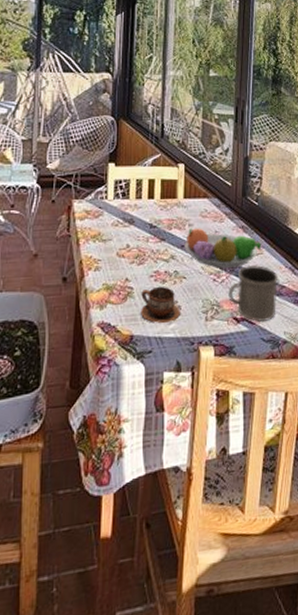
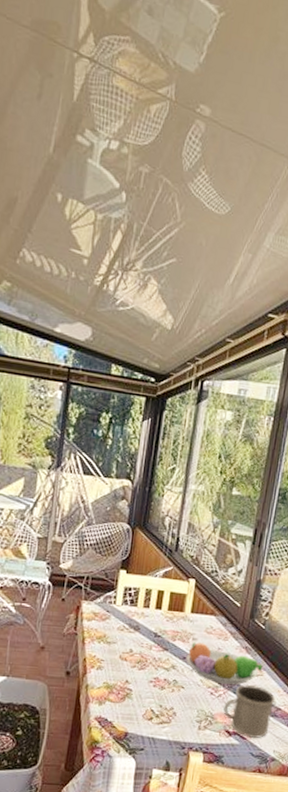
cup: present [140,286,181,323] -> none [136,692,176,726]

